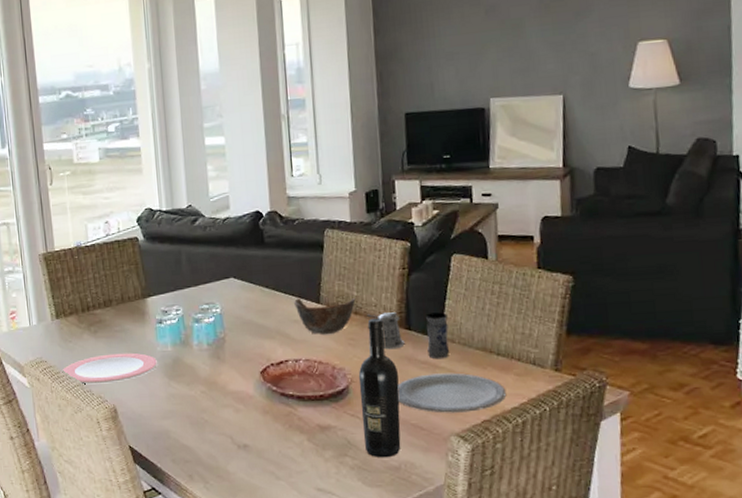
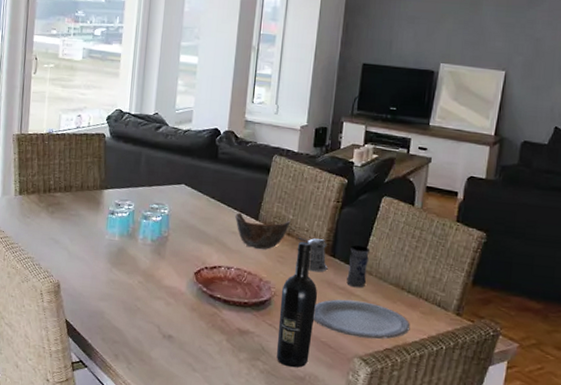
plate: present [60,353,158,385] -> none [15,234,105,261]

